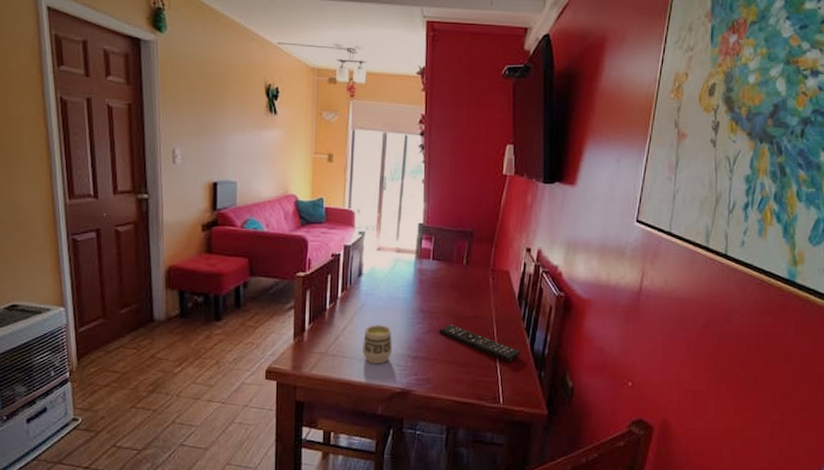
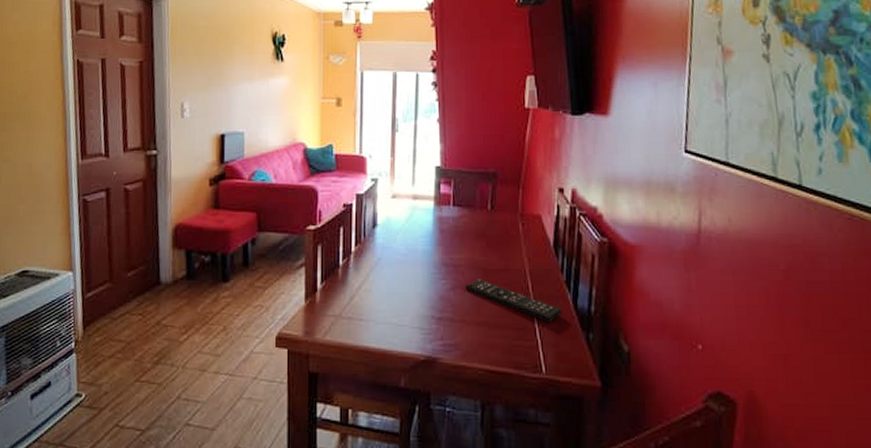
cup: present [363,325,393,365] -> none [381,282,414,328]

